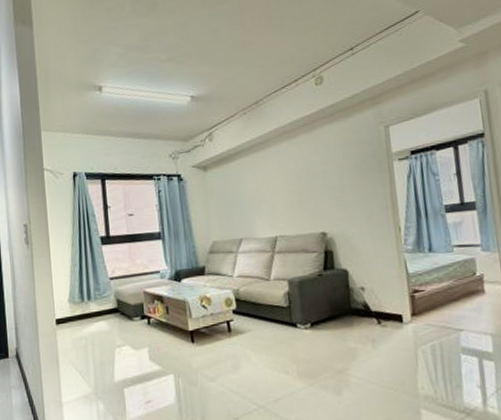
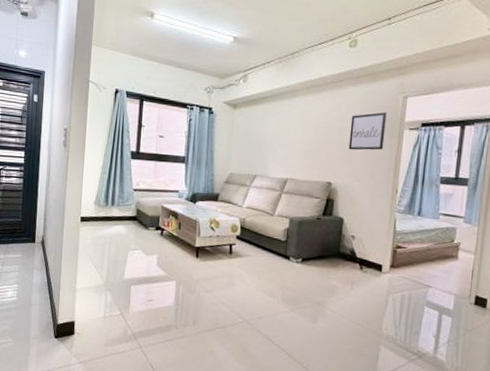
wall art: none [333,146,375,194] -> present [348,112,387,151]

